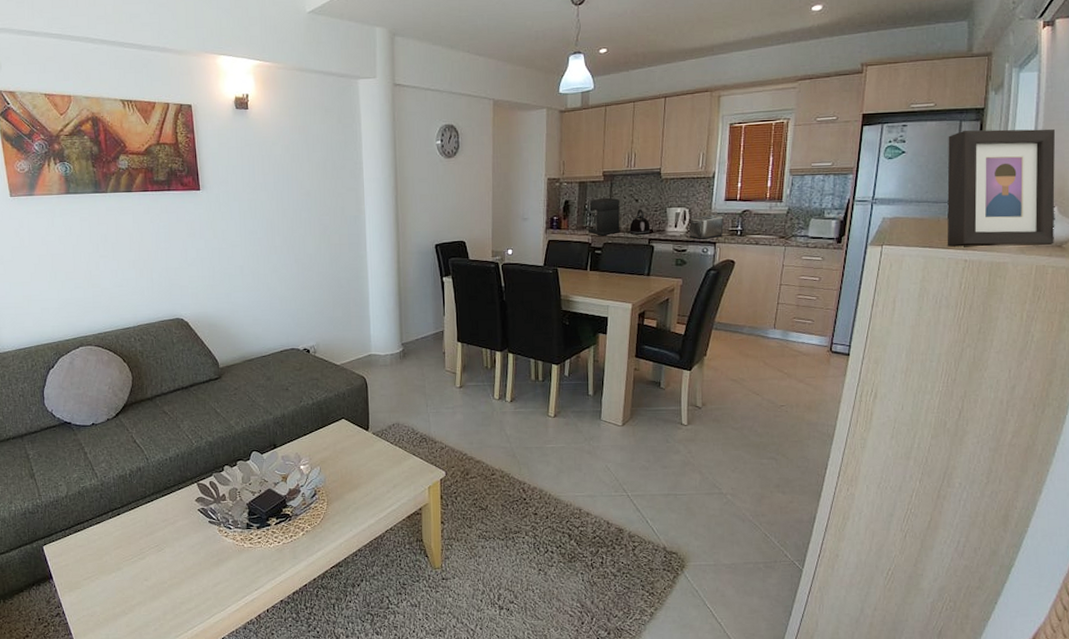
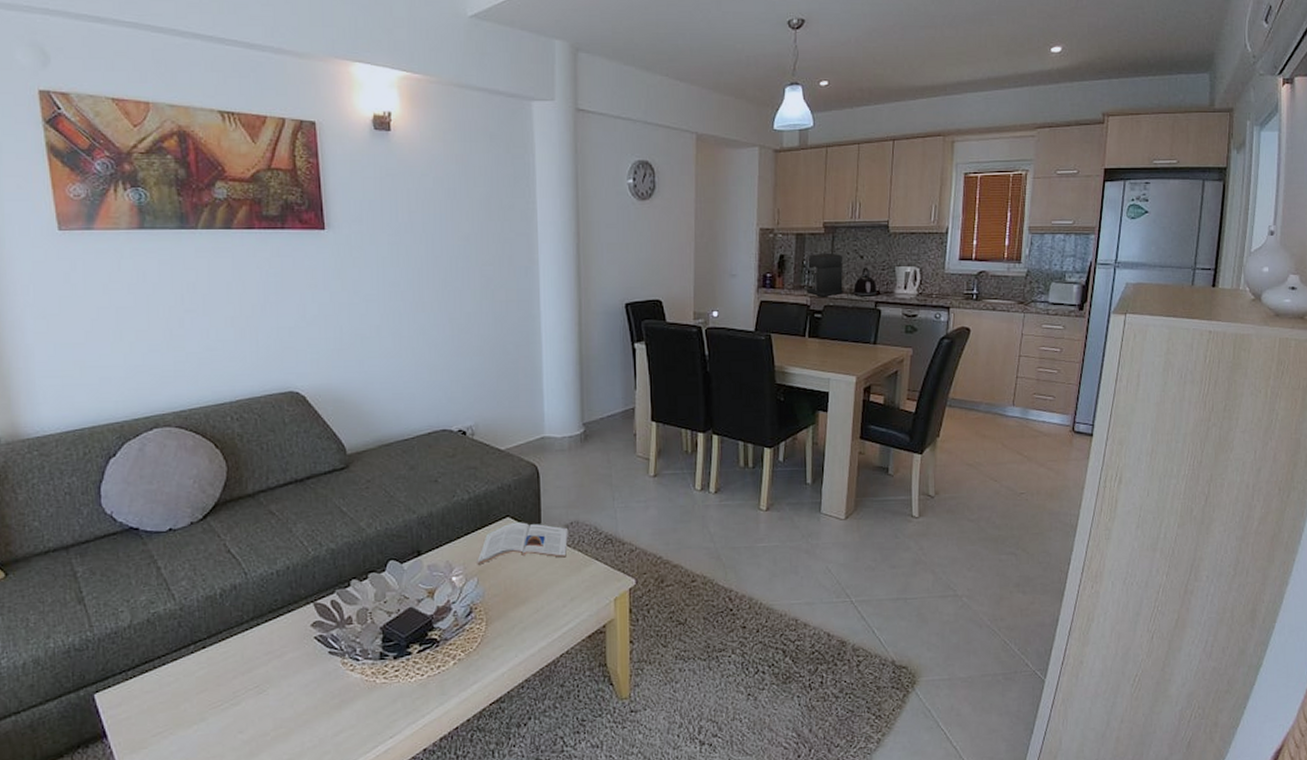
magazine: none [319,423,391,456] -> present [477,522,569,565]
toaster: present [688,214,724,240] -> none [919,275,958,305]
picture frame: present [947,129,1055,247] -> none [1191,190,1297,318]

